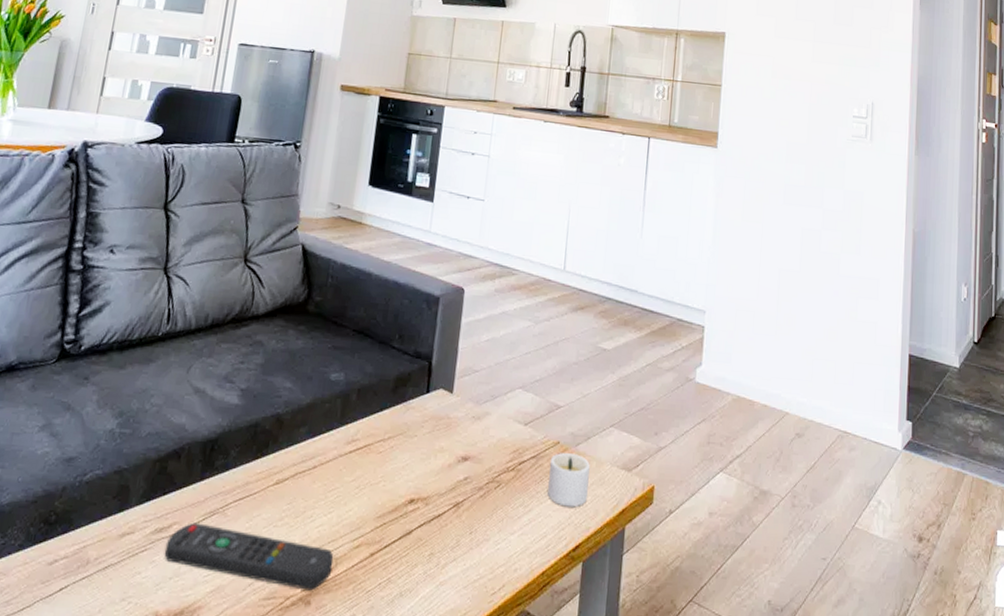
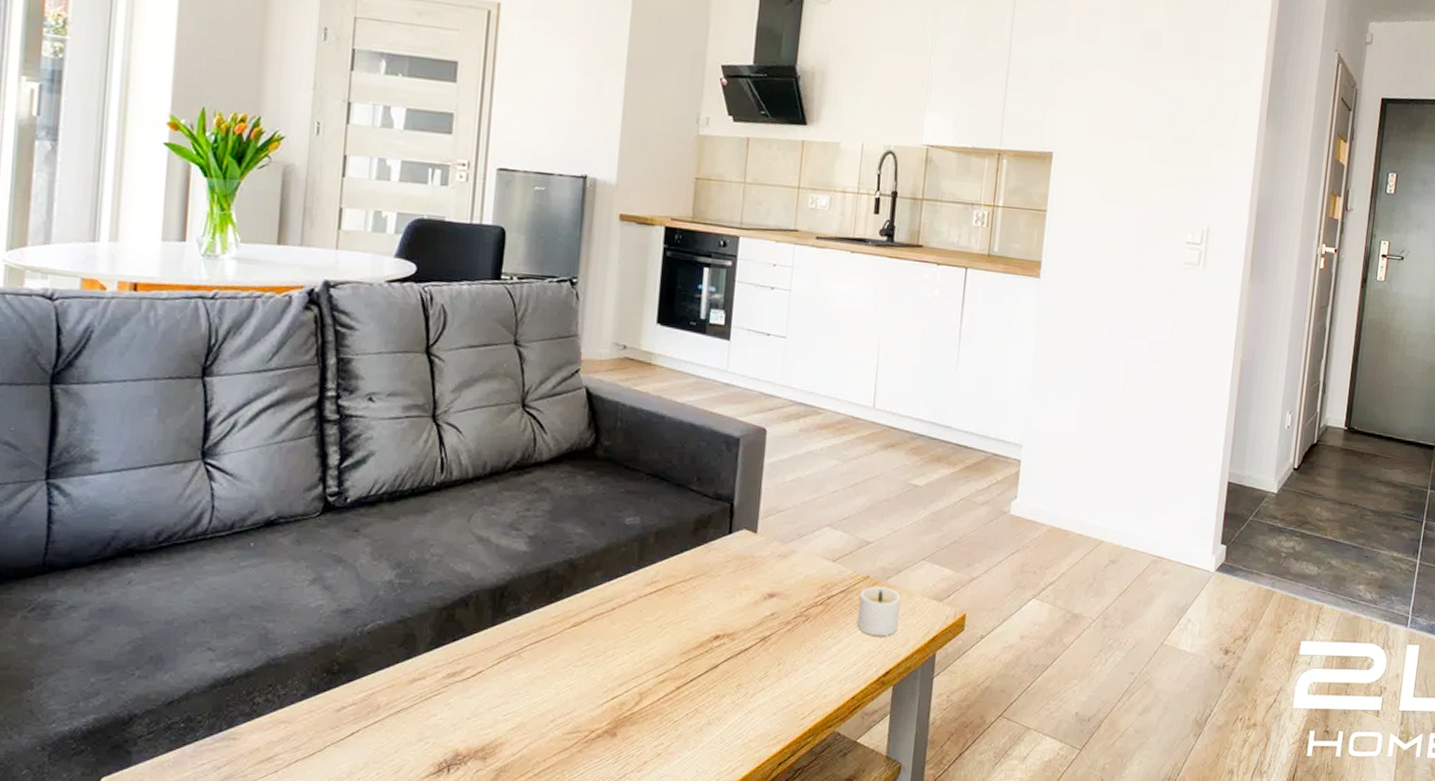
remote control: present [164,522,334,591] -> none [459,666,639,724]

